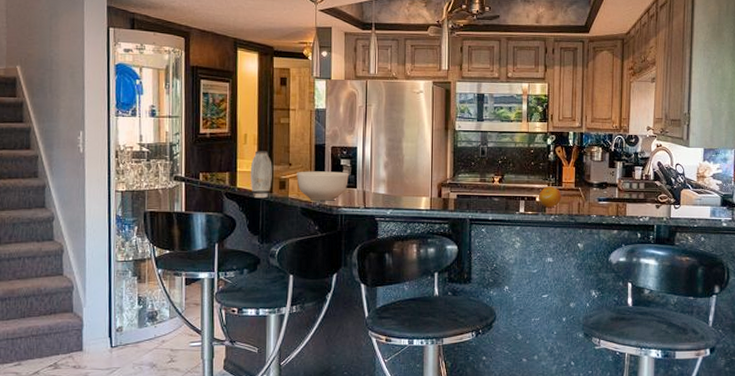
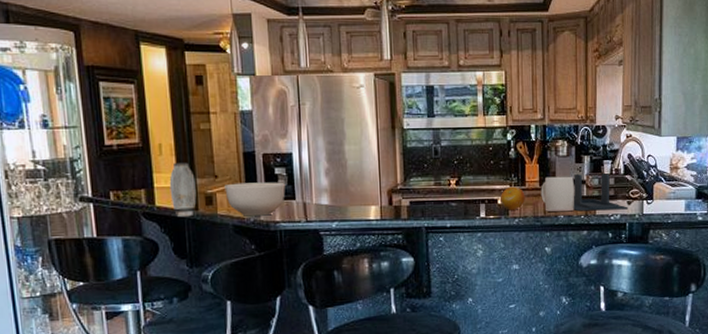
mug: none [576,179,608,212] -> present [541,176,575,212]
napkin holder: none [605,178,657,213] -> present [573,174,629,212]

